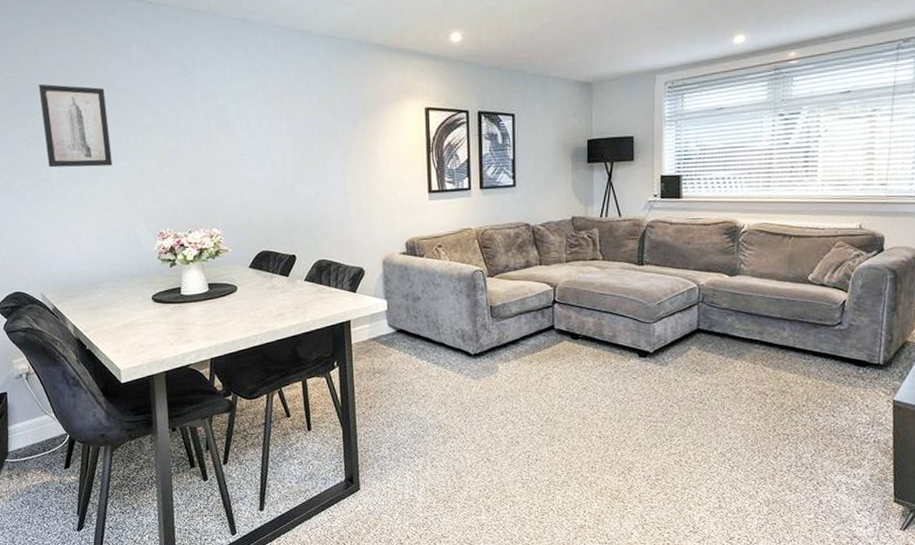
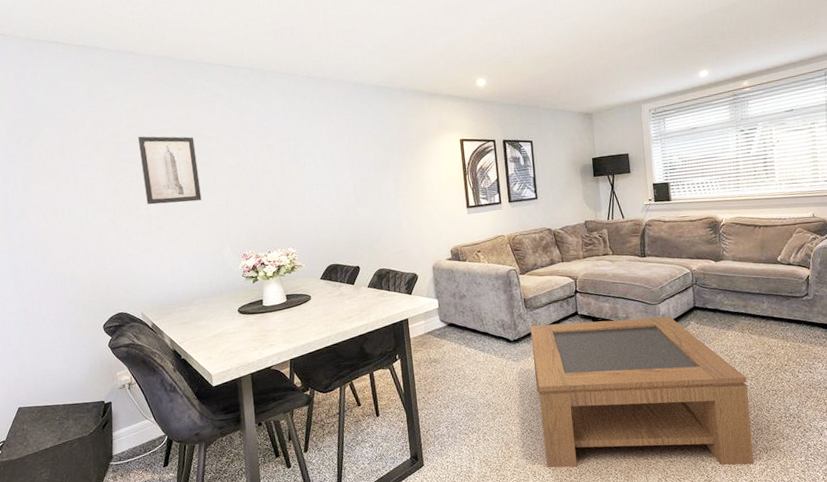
coffee table: none [495,338,753,518] -> present [530,316,753,468]

